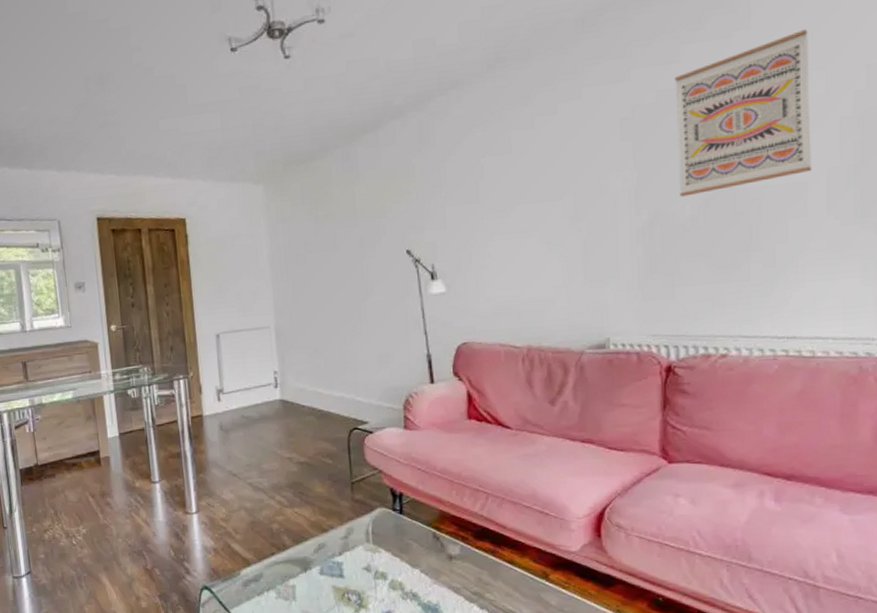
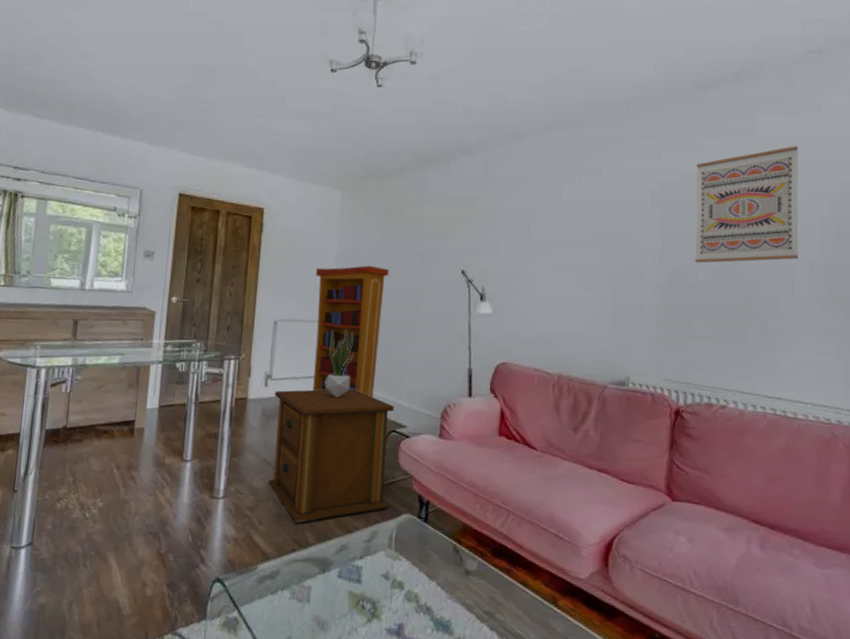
side table: none [229,391,362,529] -> present [268,388,394,524]
bookcase: none [250,261,330,399] -> present [313,266,389,398]
potted plant: none [276,332,304,403] -> present [324,329,354,398]

